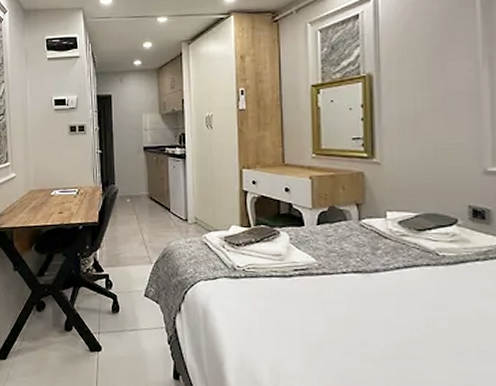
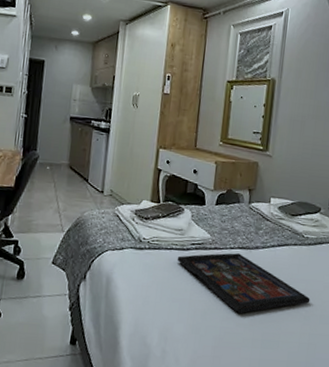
decorative tray: none [279,278,459,348] -> present [177,253,310,314]

